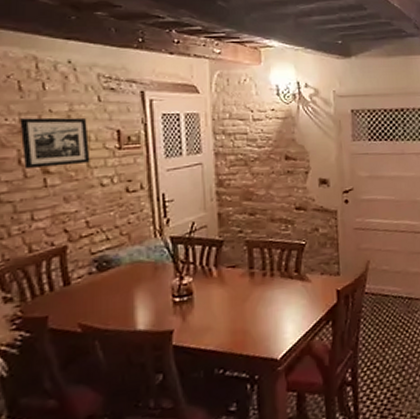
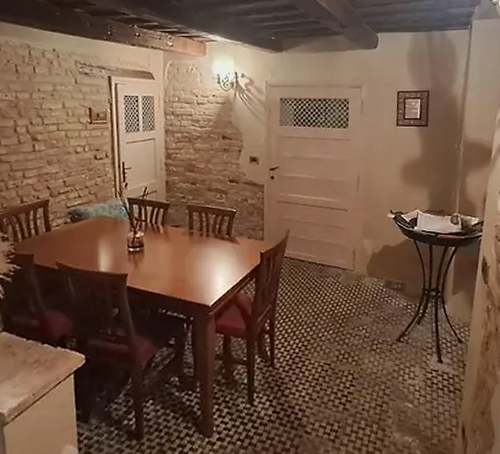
picture frame: present [20,117,90,168] -> none [16,95,68,136]

